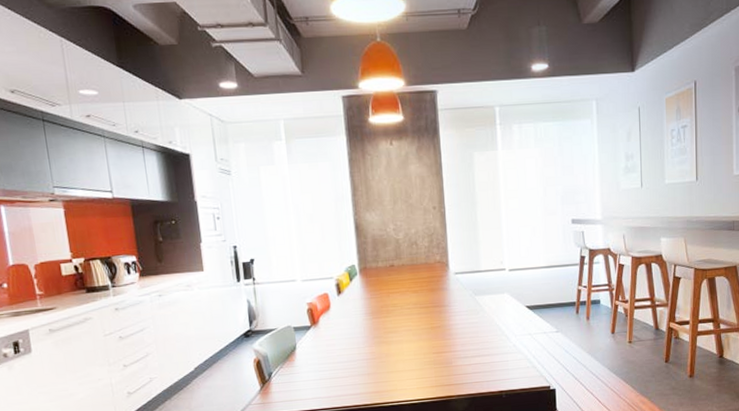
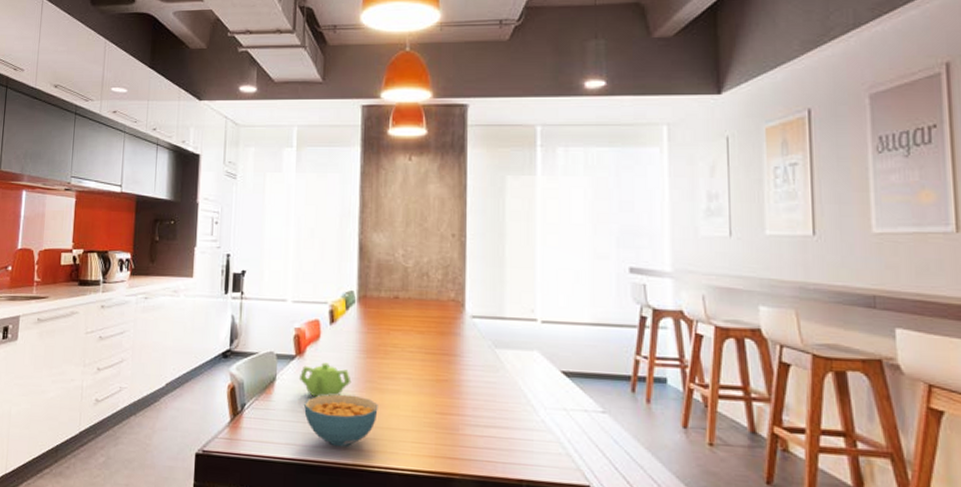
teapot: none [316,327,362,358] -> present [298,362,352,398]
cereal bowl: none [324,350,387,393] -> present [304,394,378,447]

